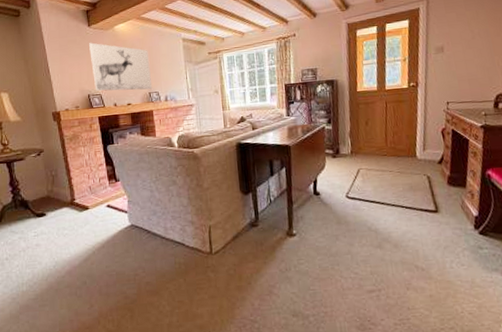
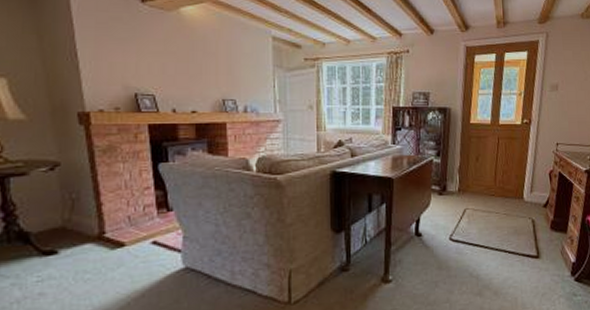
wall art: present [89,42,153,91] -> none [141,24,228,96]

